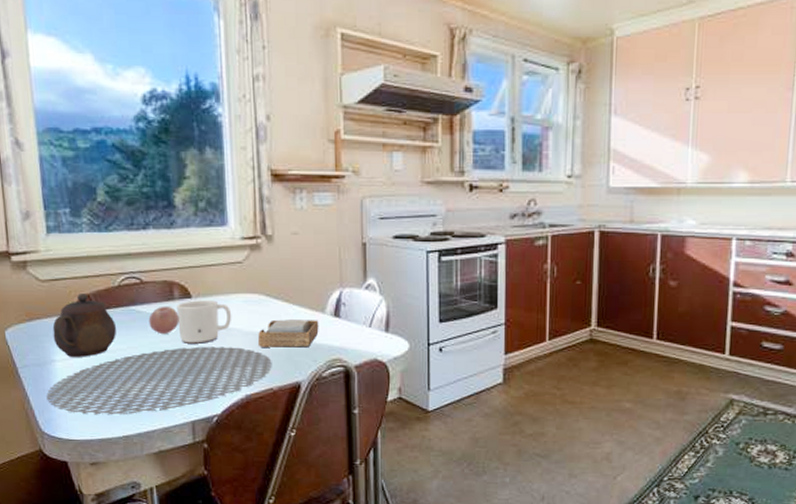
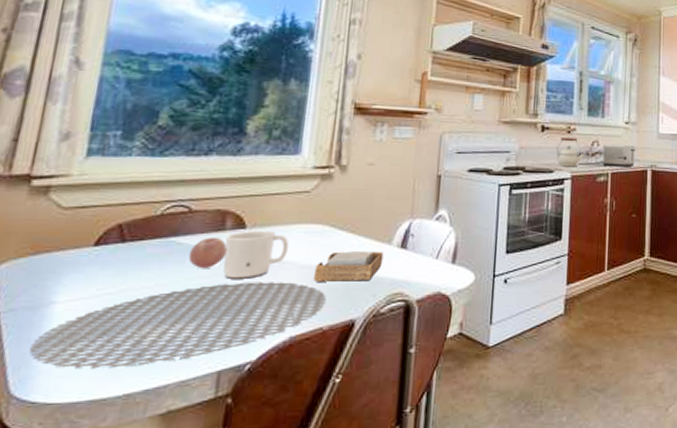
teapot: present [52,294,117,357] -> none [60,223,148,297]
kettle: none [487,197,518,230] -> present [556,137,583,167]
toaster: none [541,202,580,229] -> present [602,144,636,168]

